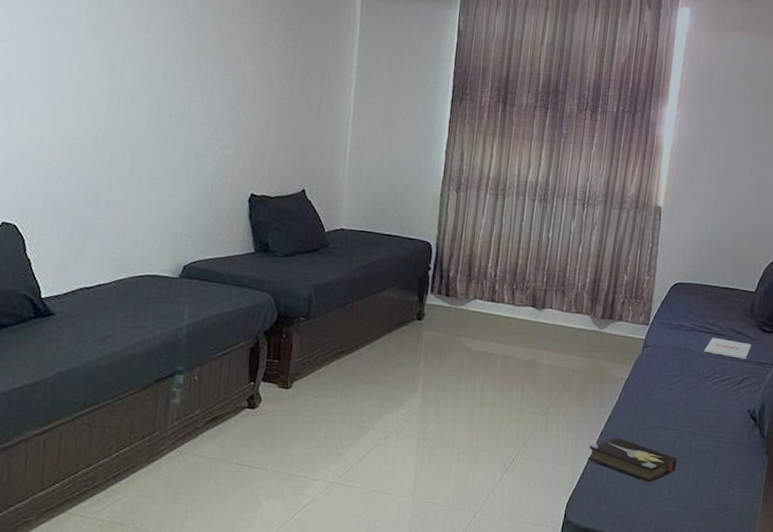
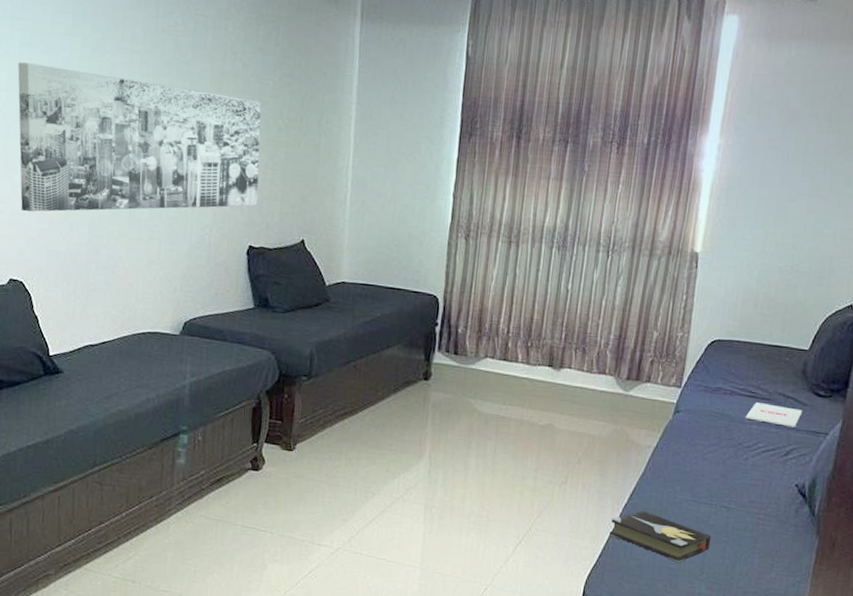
wall art: none [18,14,266,158] -> present [18,62,261,212]

